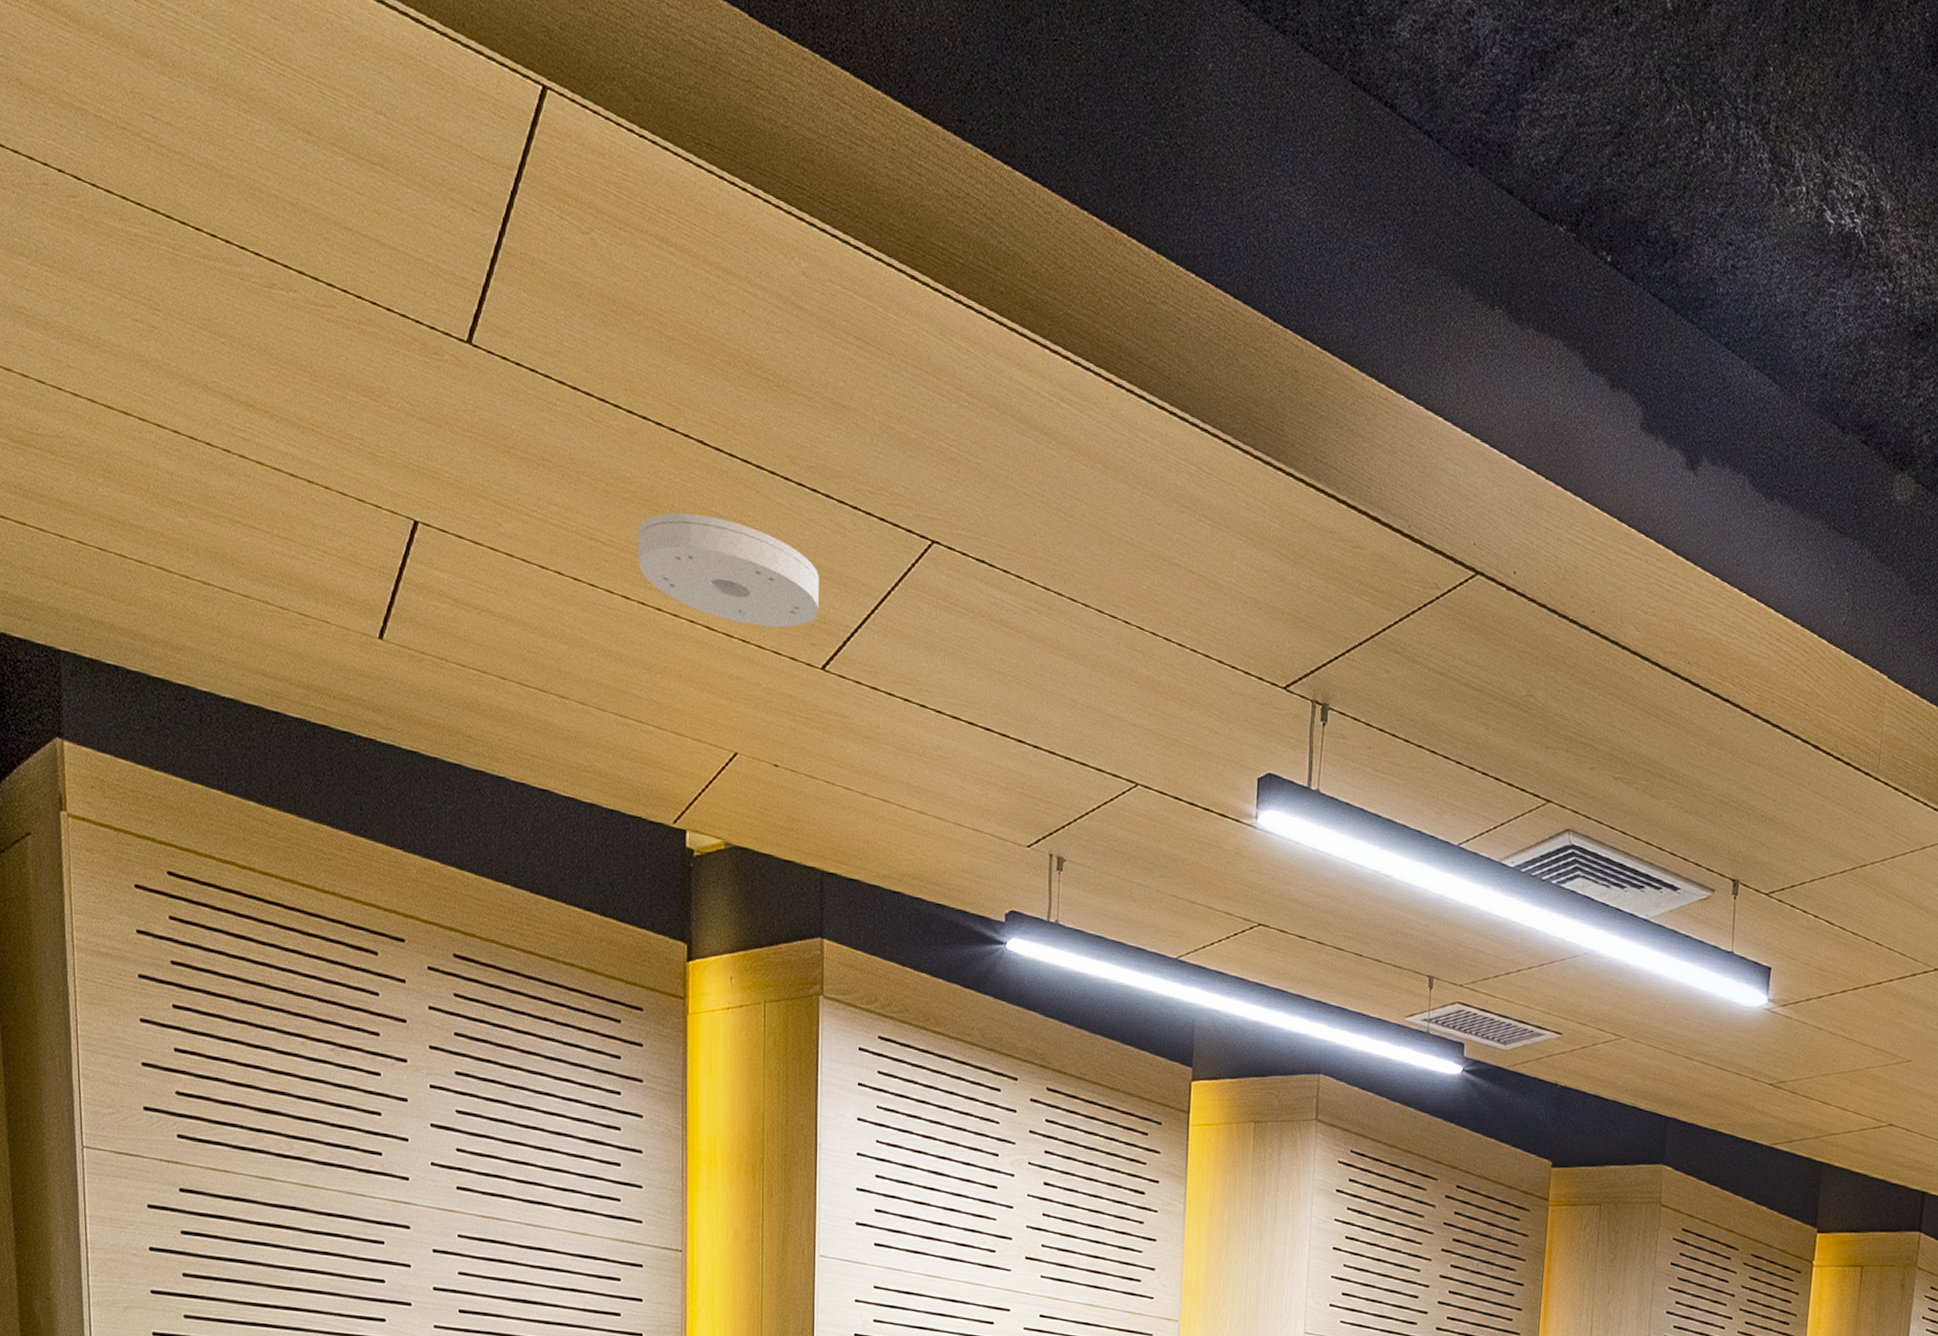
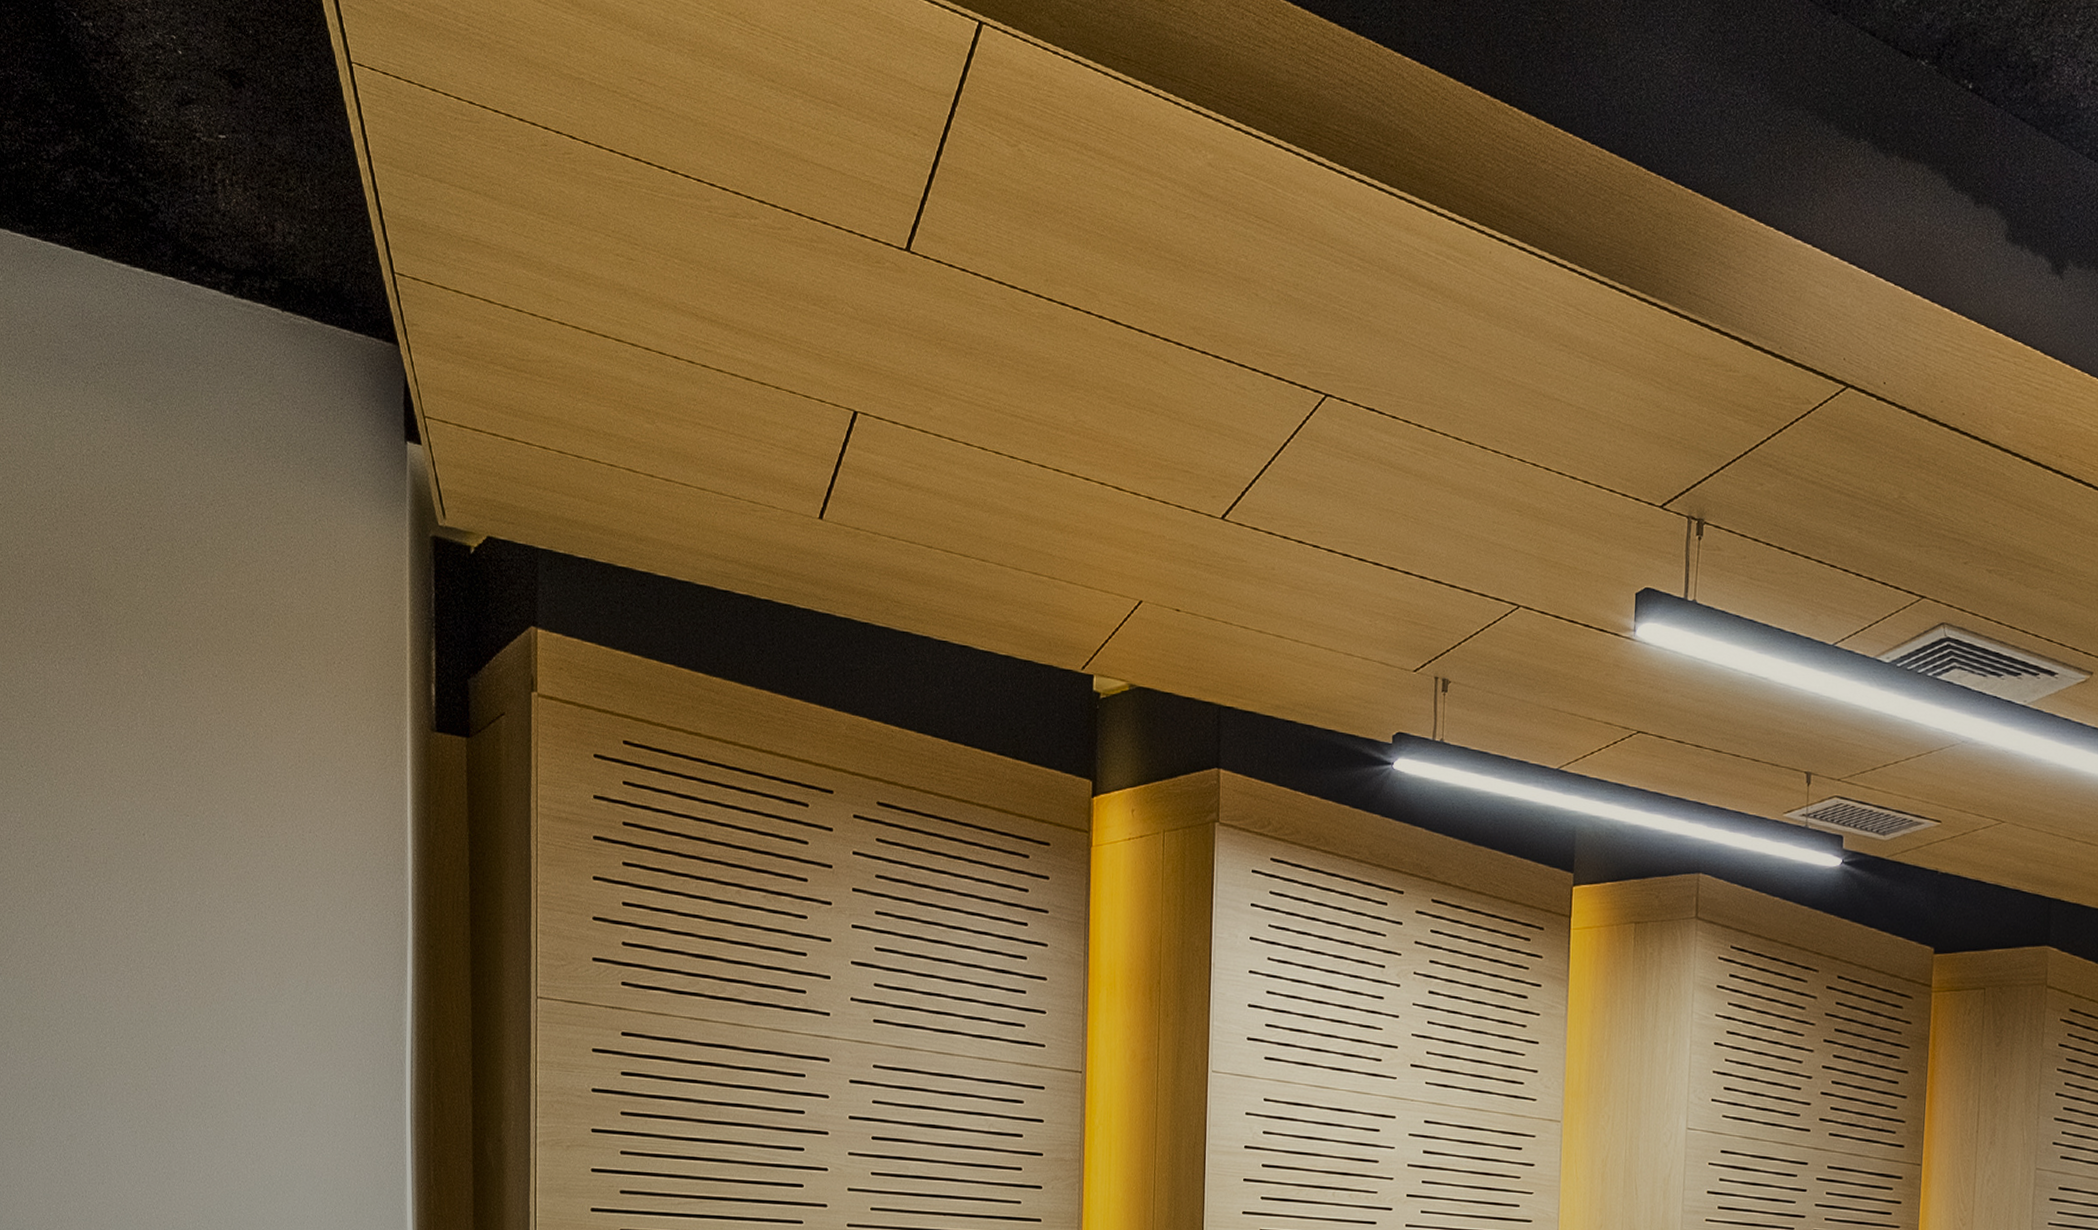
smoke detector: present [638,512,819,628] -> none [1054,386,1220,484]

